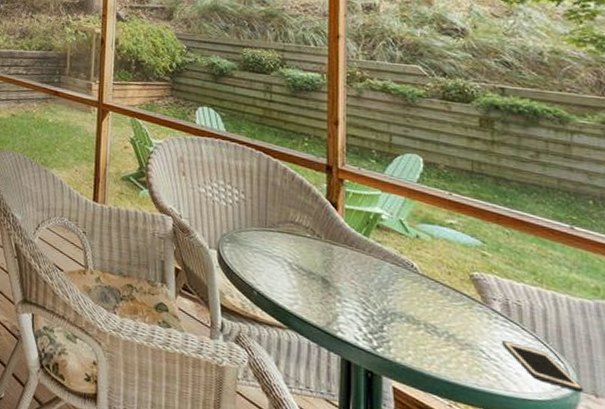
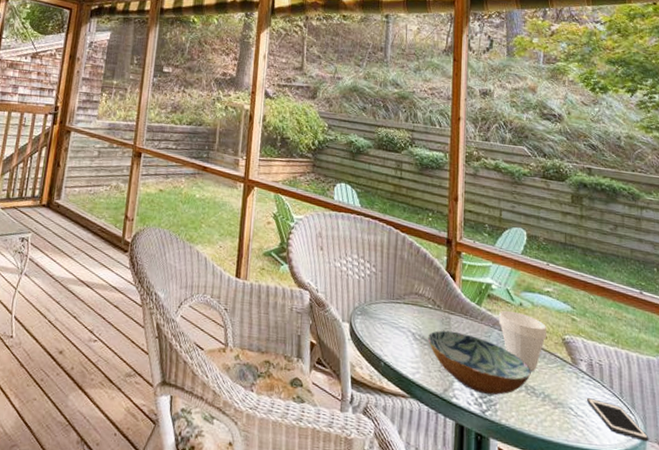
bowl: none [306,261,431,332] -> present [427,330,531,396]
cup: none [391,242,449,309] -> present [499,310,546,371]

